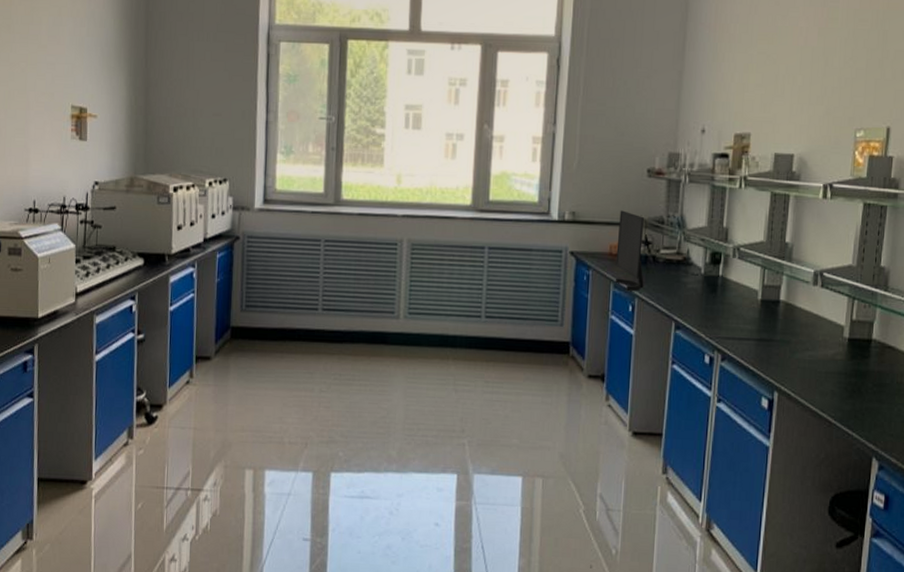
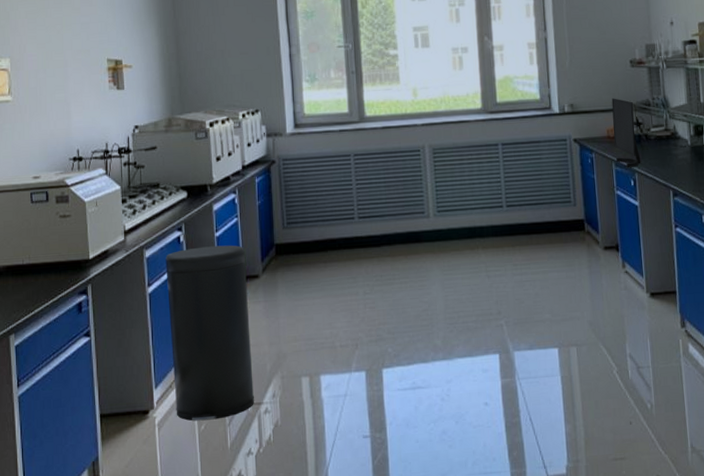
pedal bin: none [114,319,199,500] -> present [165,245,254,421]

